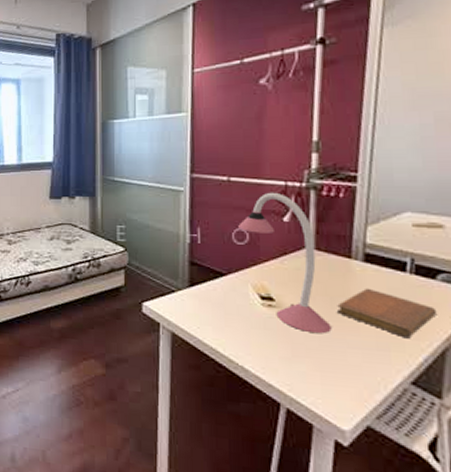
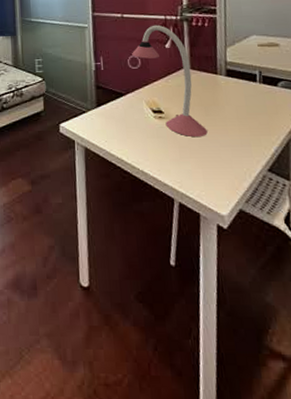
notebook: present [336,288,438,339] -> none [210,97,281,135]

